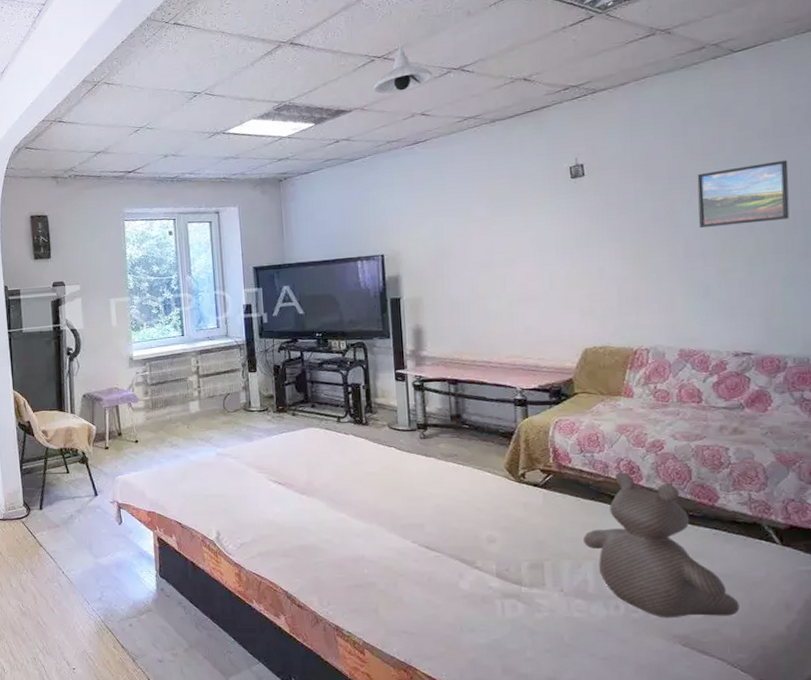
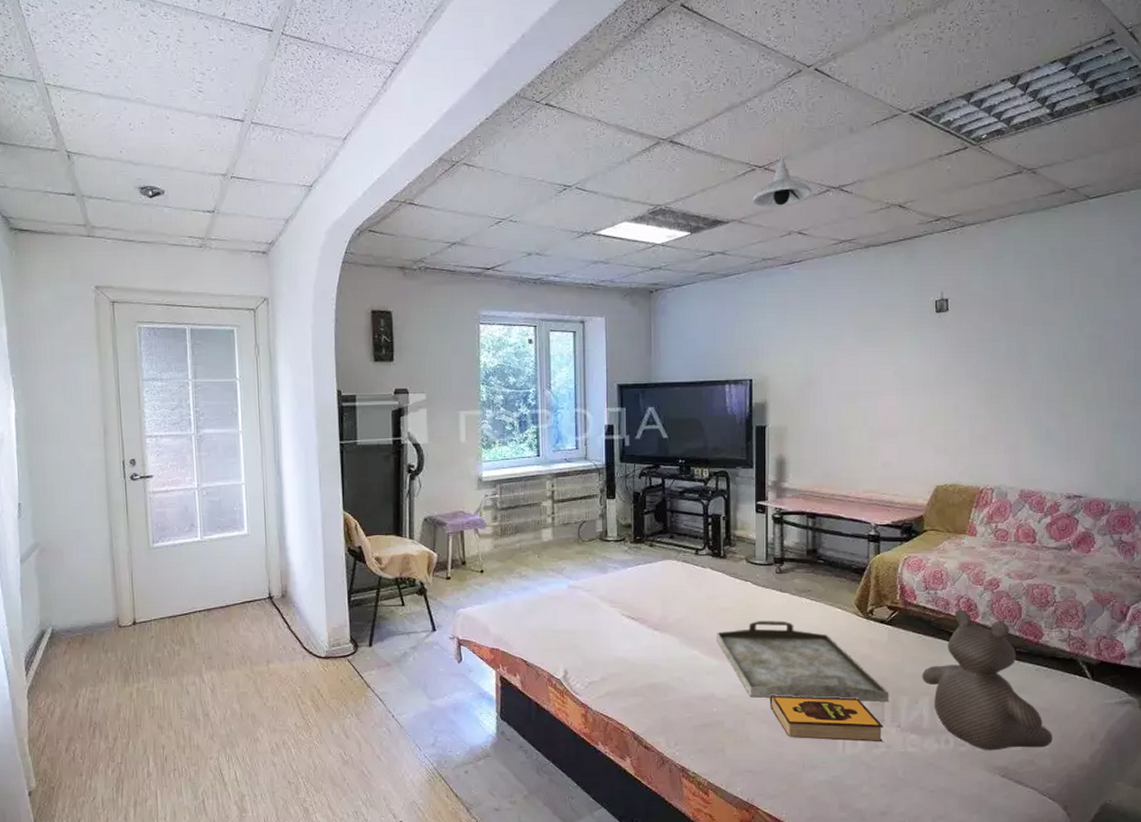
serving tray: none [362,484,549,565] -> present [716,620,890,702]
hardback book: none [421,557,545,607] -> present [769,695,883,742]
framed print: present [697,160,790,228] -> none [1046,310,1127,371]

